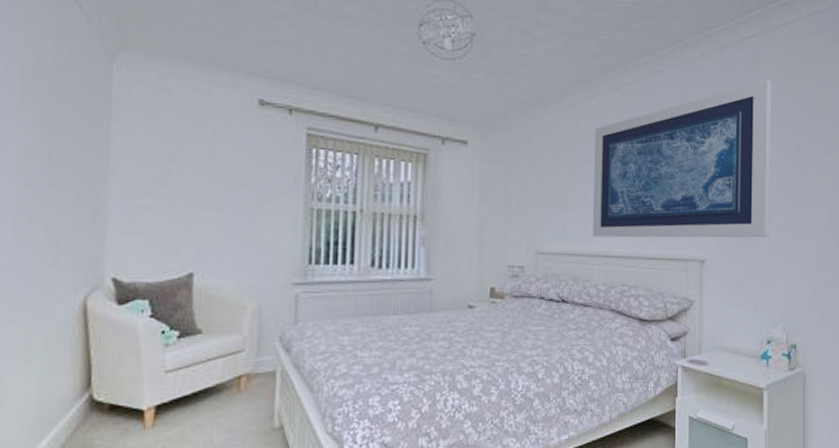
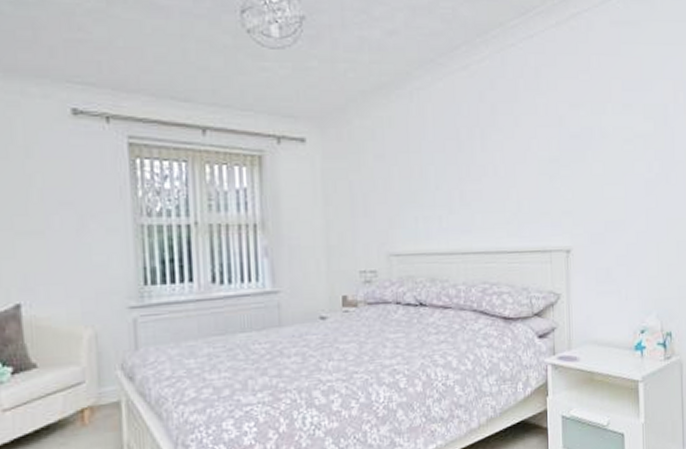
wall art: present [593,79,772,238] -> none [444,46,639,233]

